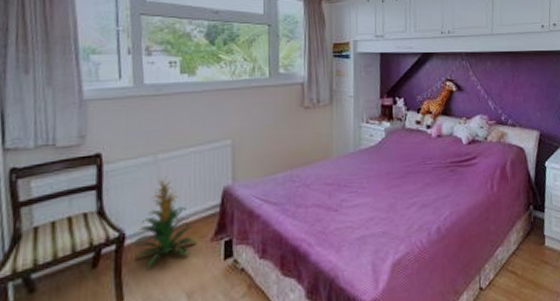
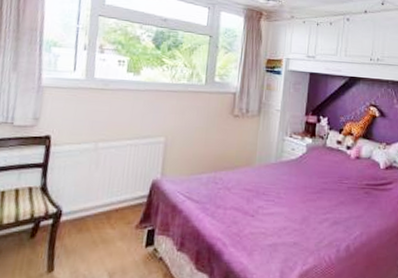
indoor plant: present [133,175,197,267] -> none [67,163,123,244]

